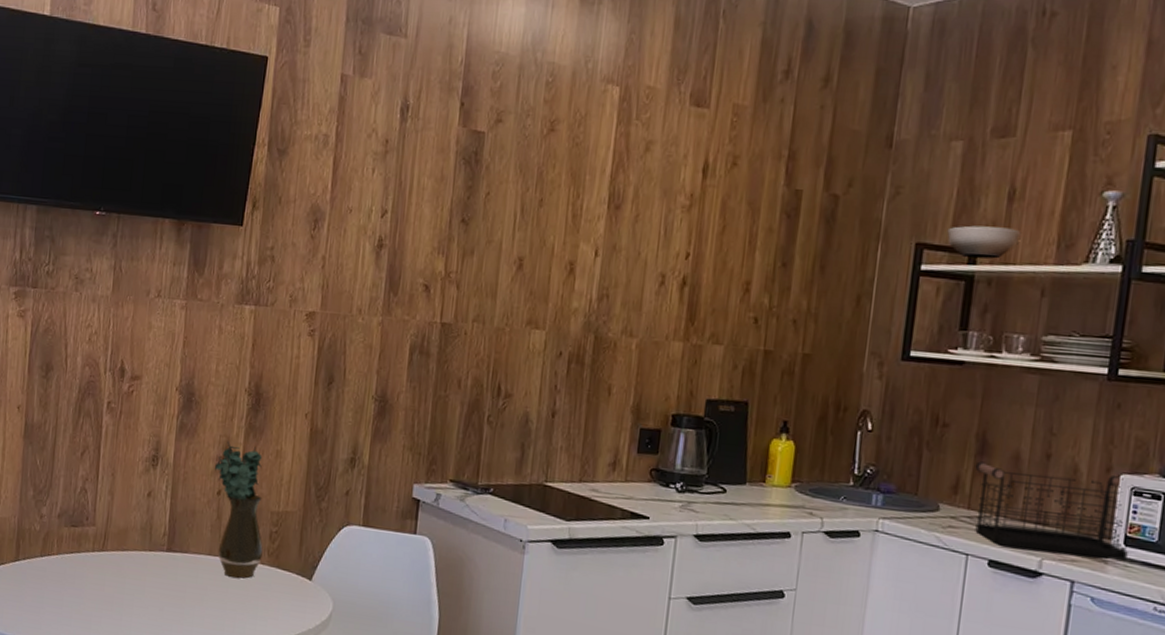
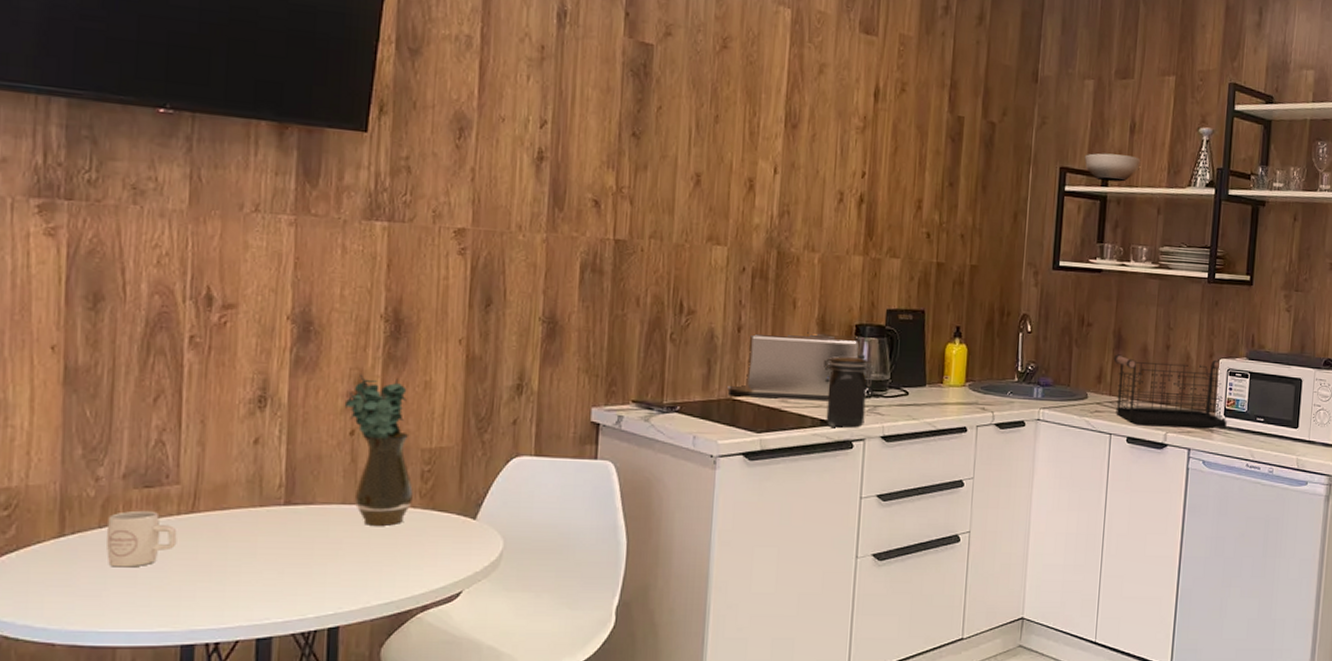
mug: none [44,545,92,592] -> present [105,510,177,568]
toaster: none [539,420,681,494] -> present [727,334,865,401]
jar: none [636,447,690,525] -> present [824,356,874,429]

